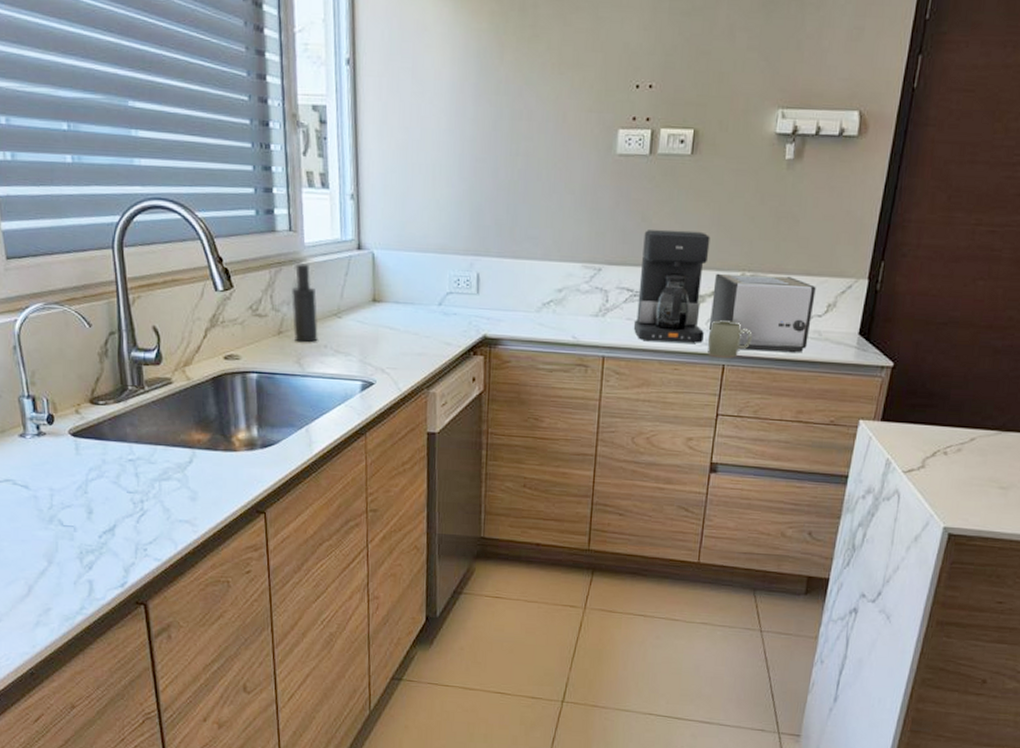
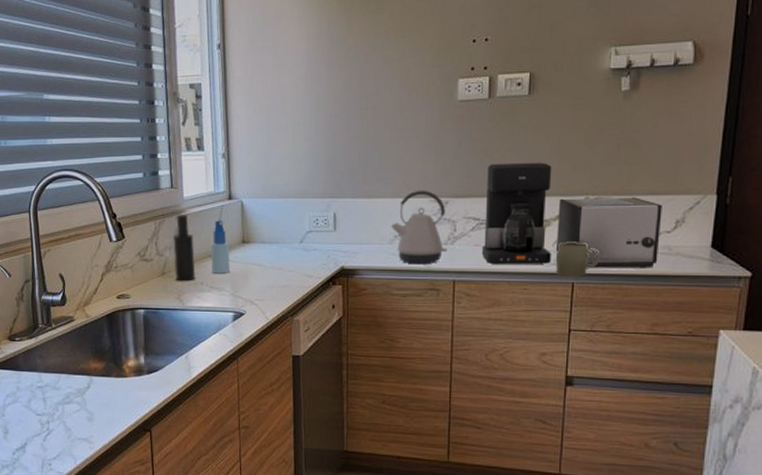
spray bottle: none [335,273,359,336] -> present [210,220,230,273]
kettle: none [538,253,599,337] -> present [390,190,448,265]

